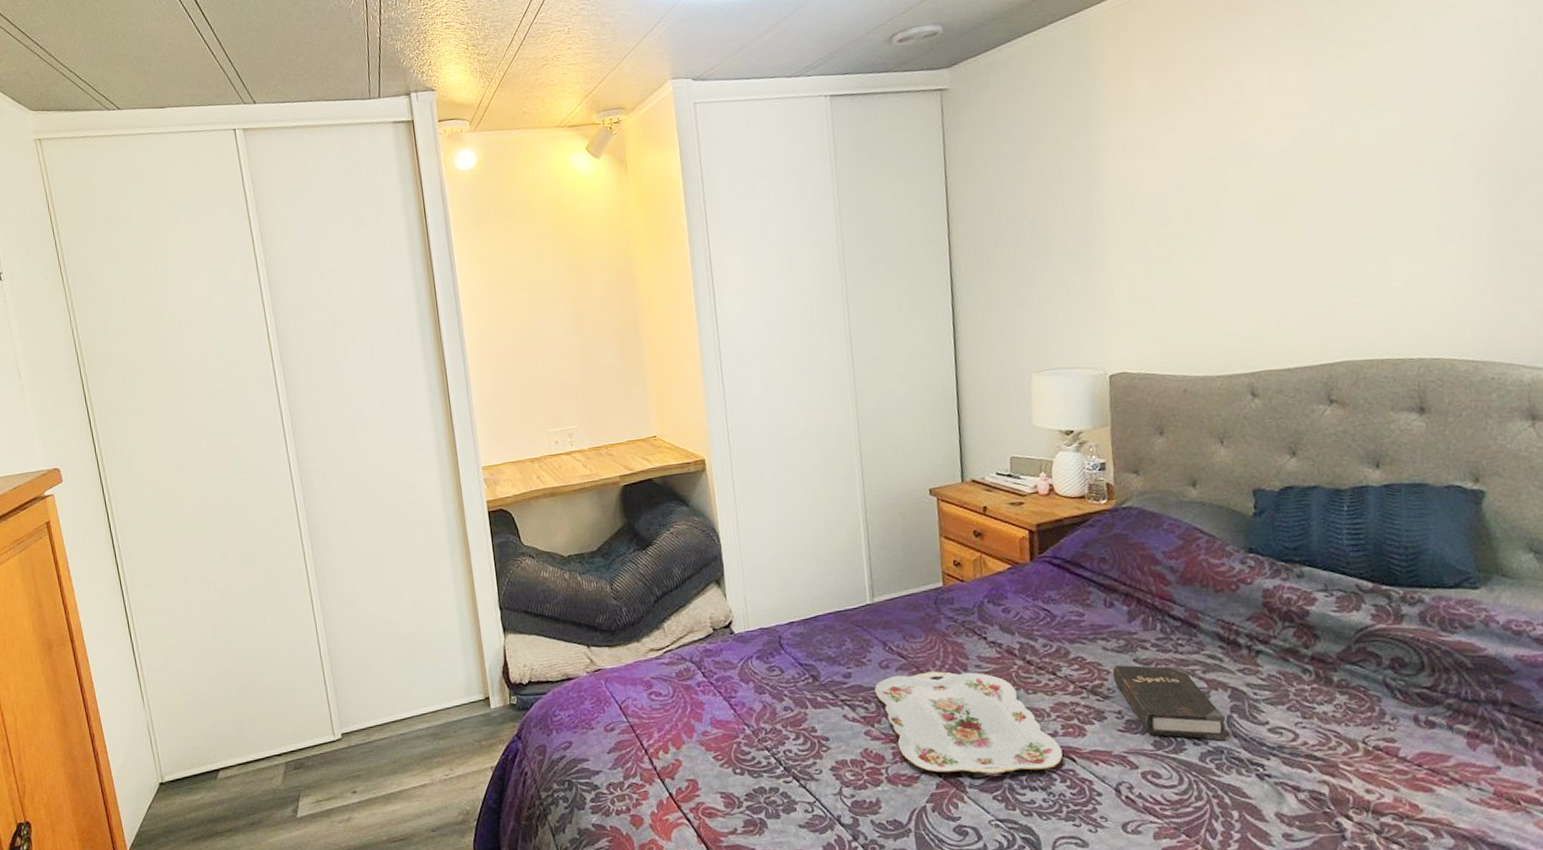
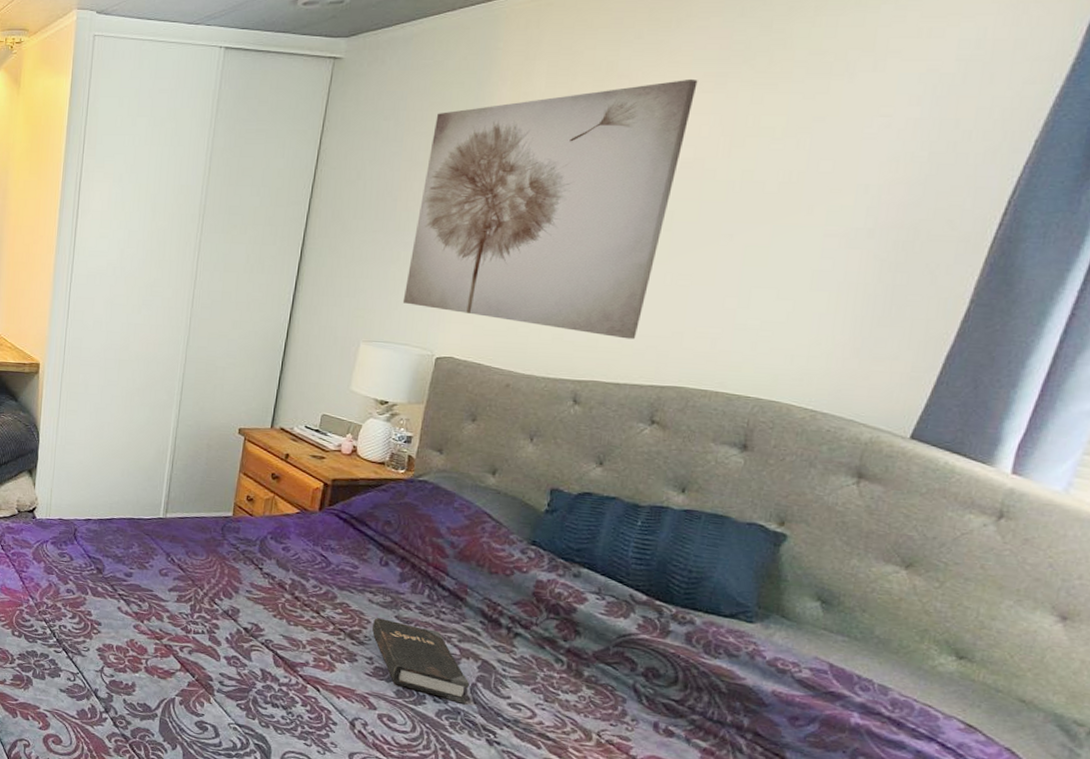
serving tray: present [874,671,1063,775] -> none [150,584,309,692]
wall art: none [1052,59,1294,326] -> present [402,78,698,339]

